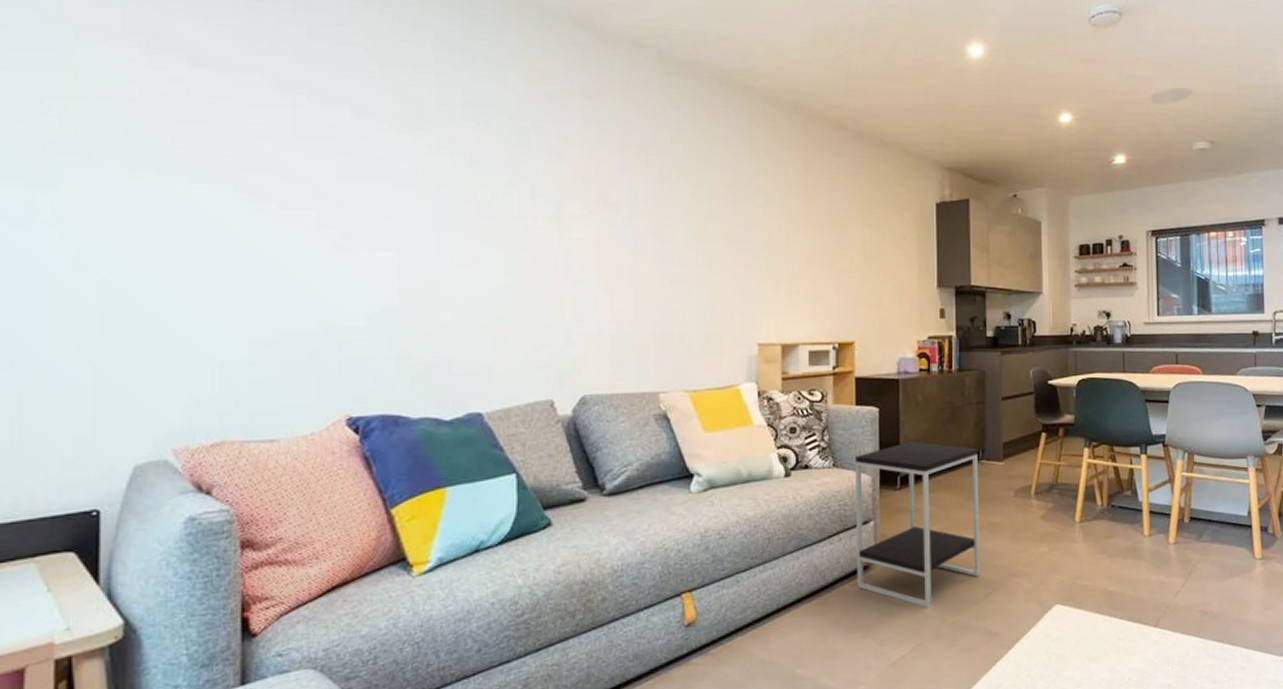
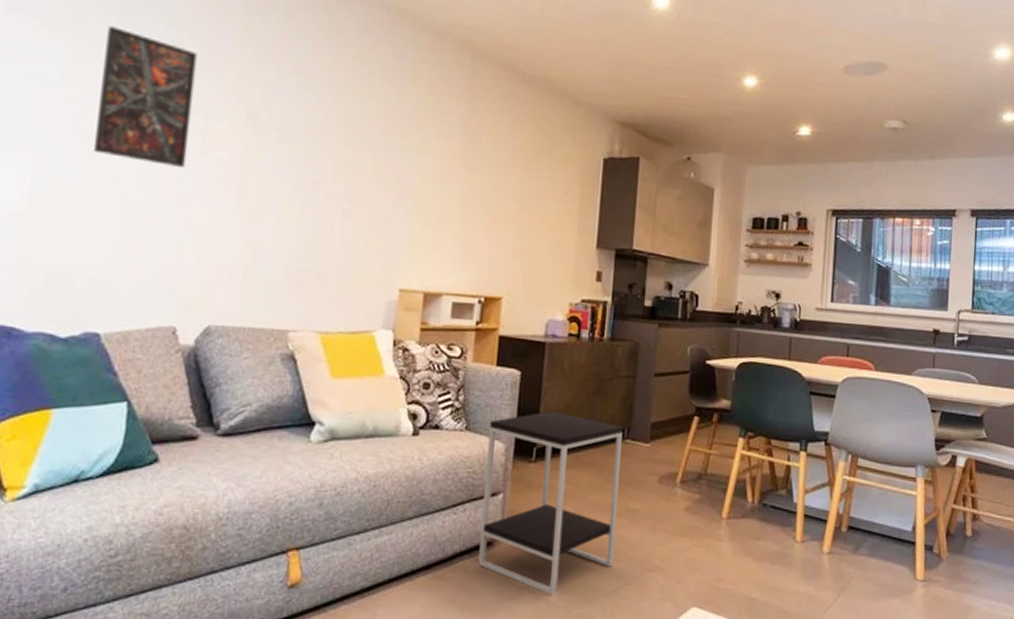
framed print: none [454,122,544,250] -> present [94,26,198,167]

